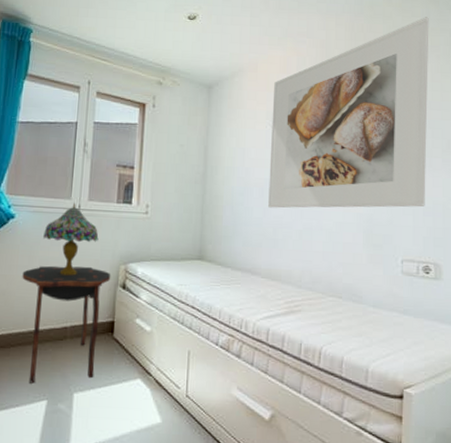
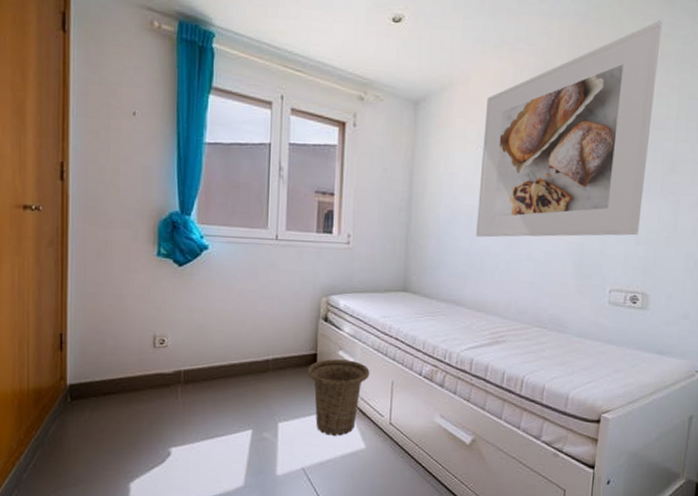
side table: present [22,265,111,384] -> none [220,298,313,414]
table lamp: present [43,202,99,276] -> none [240,232,298,309]
basket: none [104,327,166,409] -> present [307,359,370,436]

